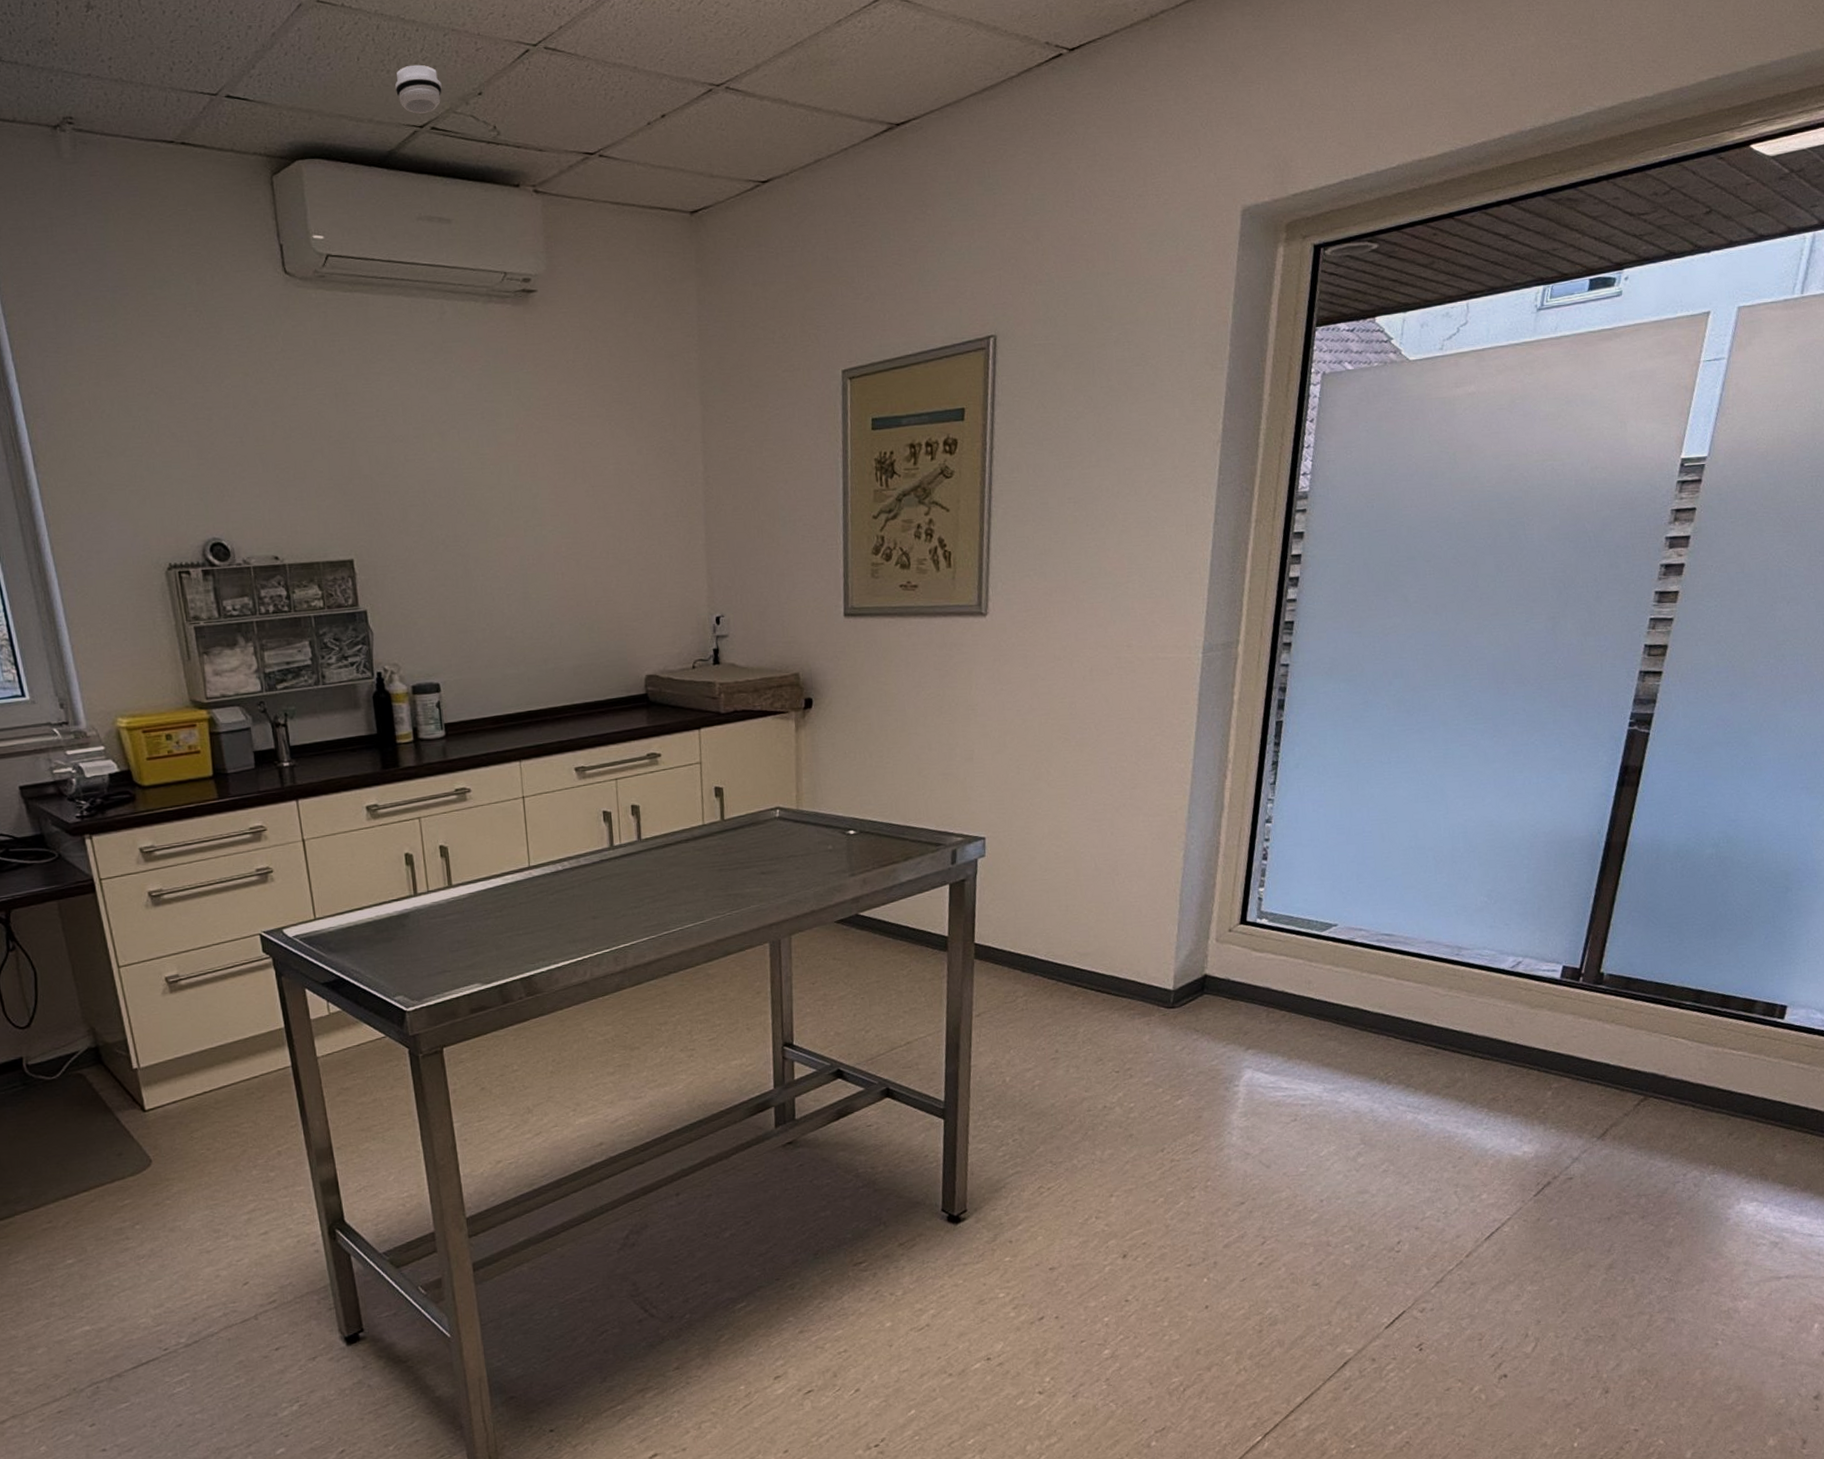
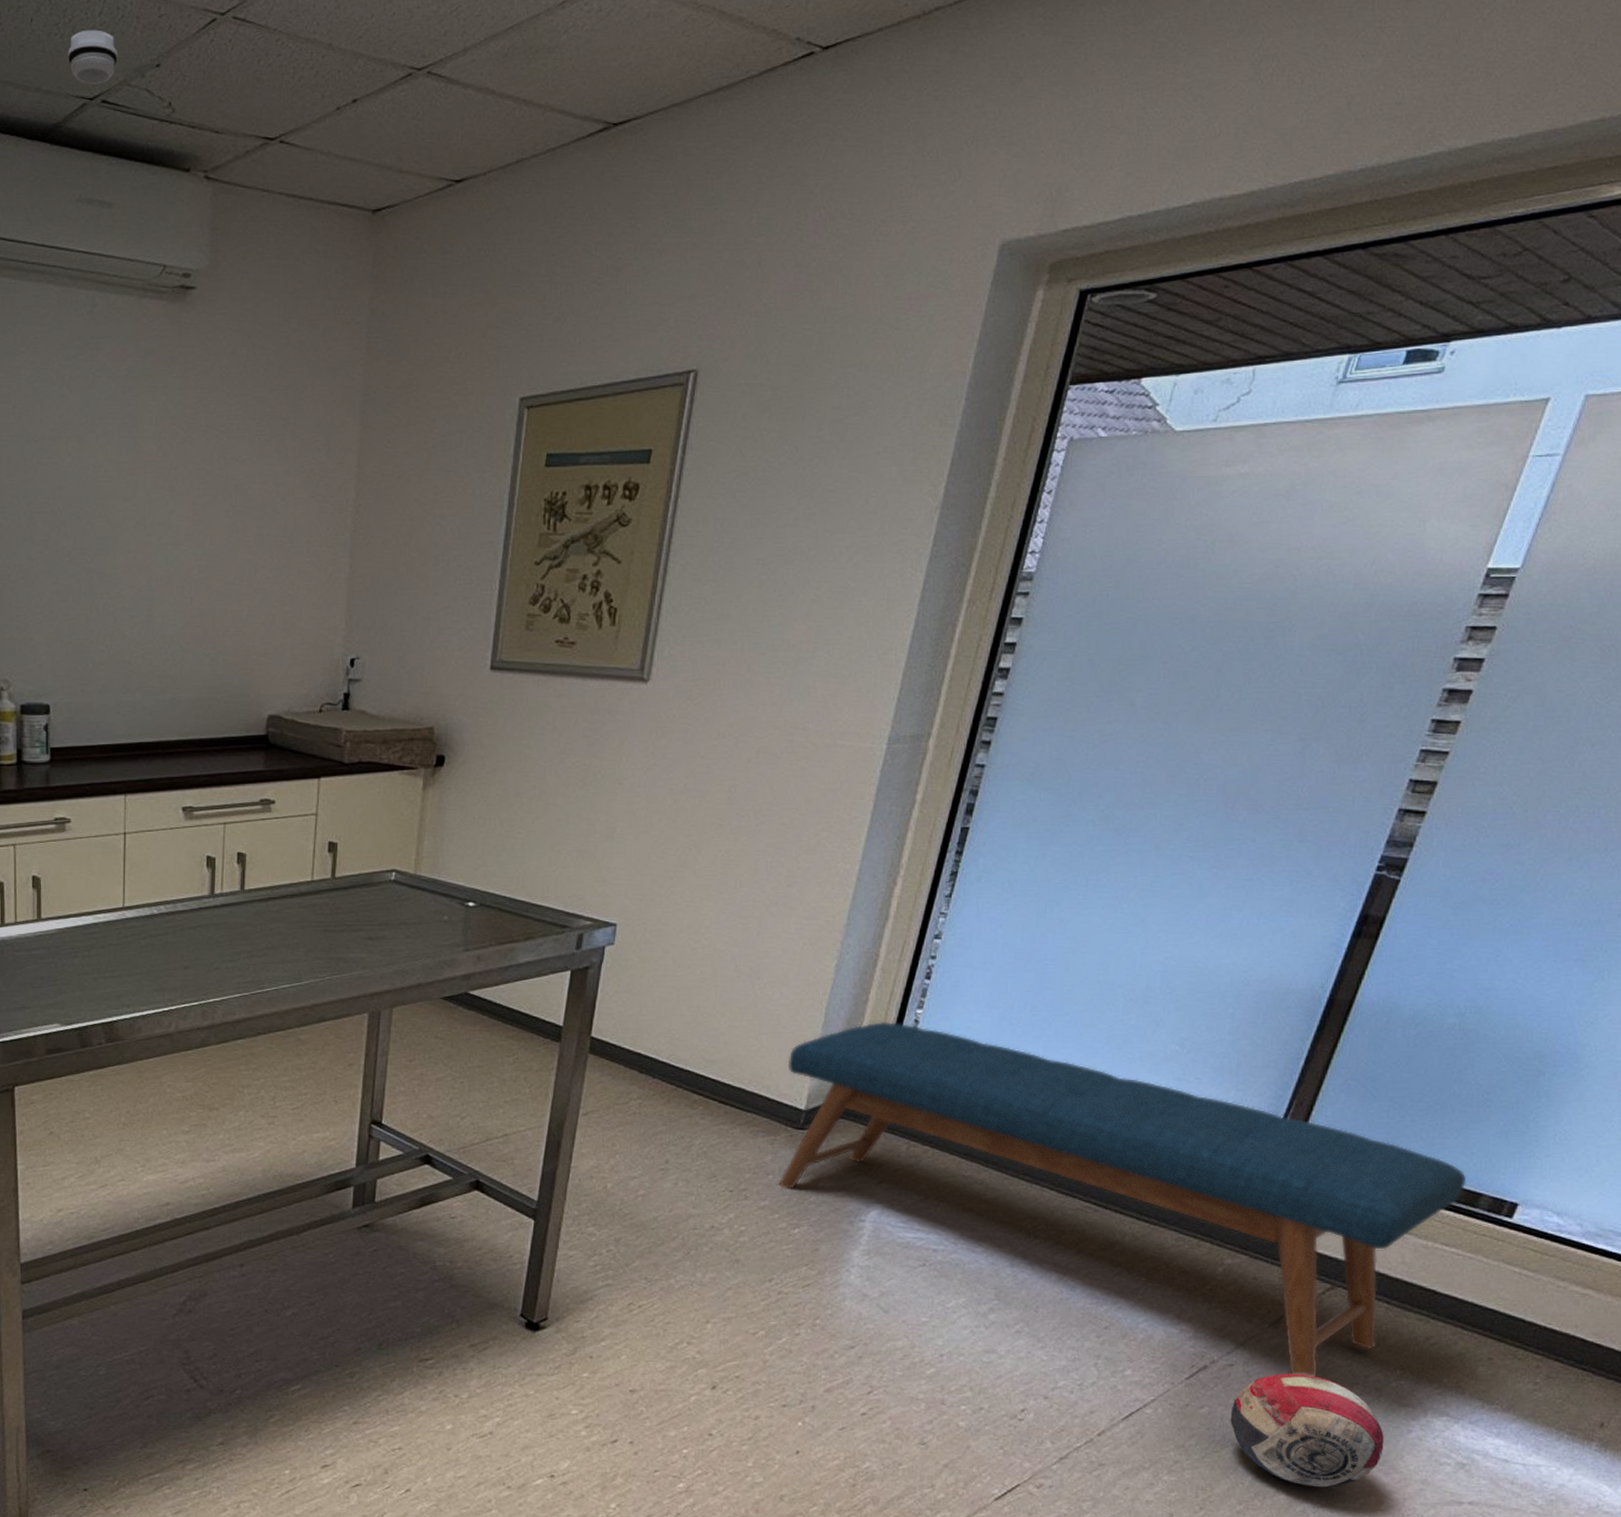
bench: none [1152,901,1742,1181] -> present [778,1021,1467,1377]
ball: none [1576,1179,1709,1280] -> present [1230,1373,1384,1488]

